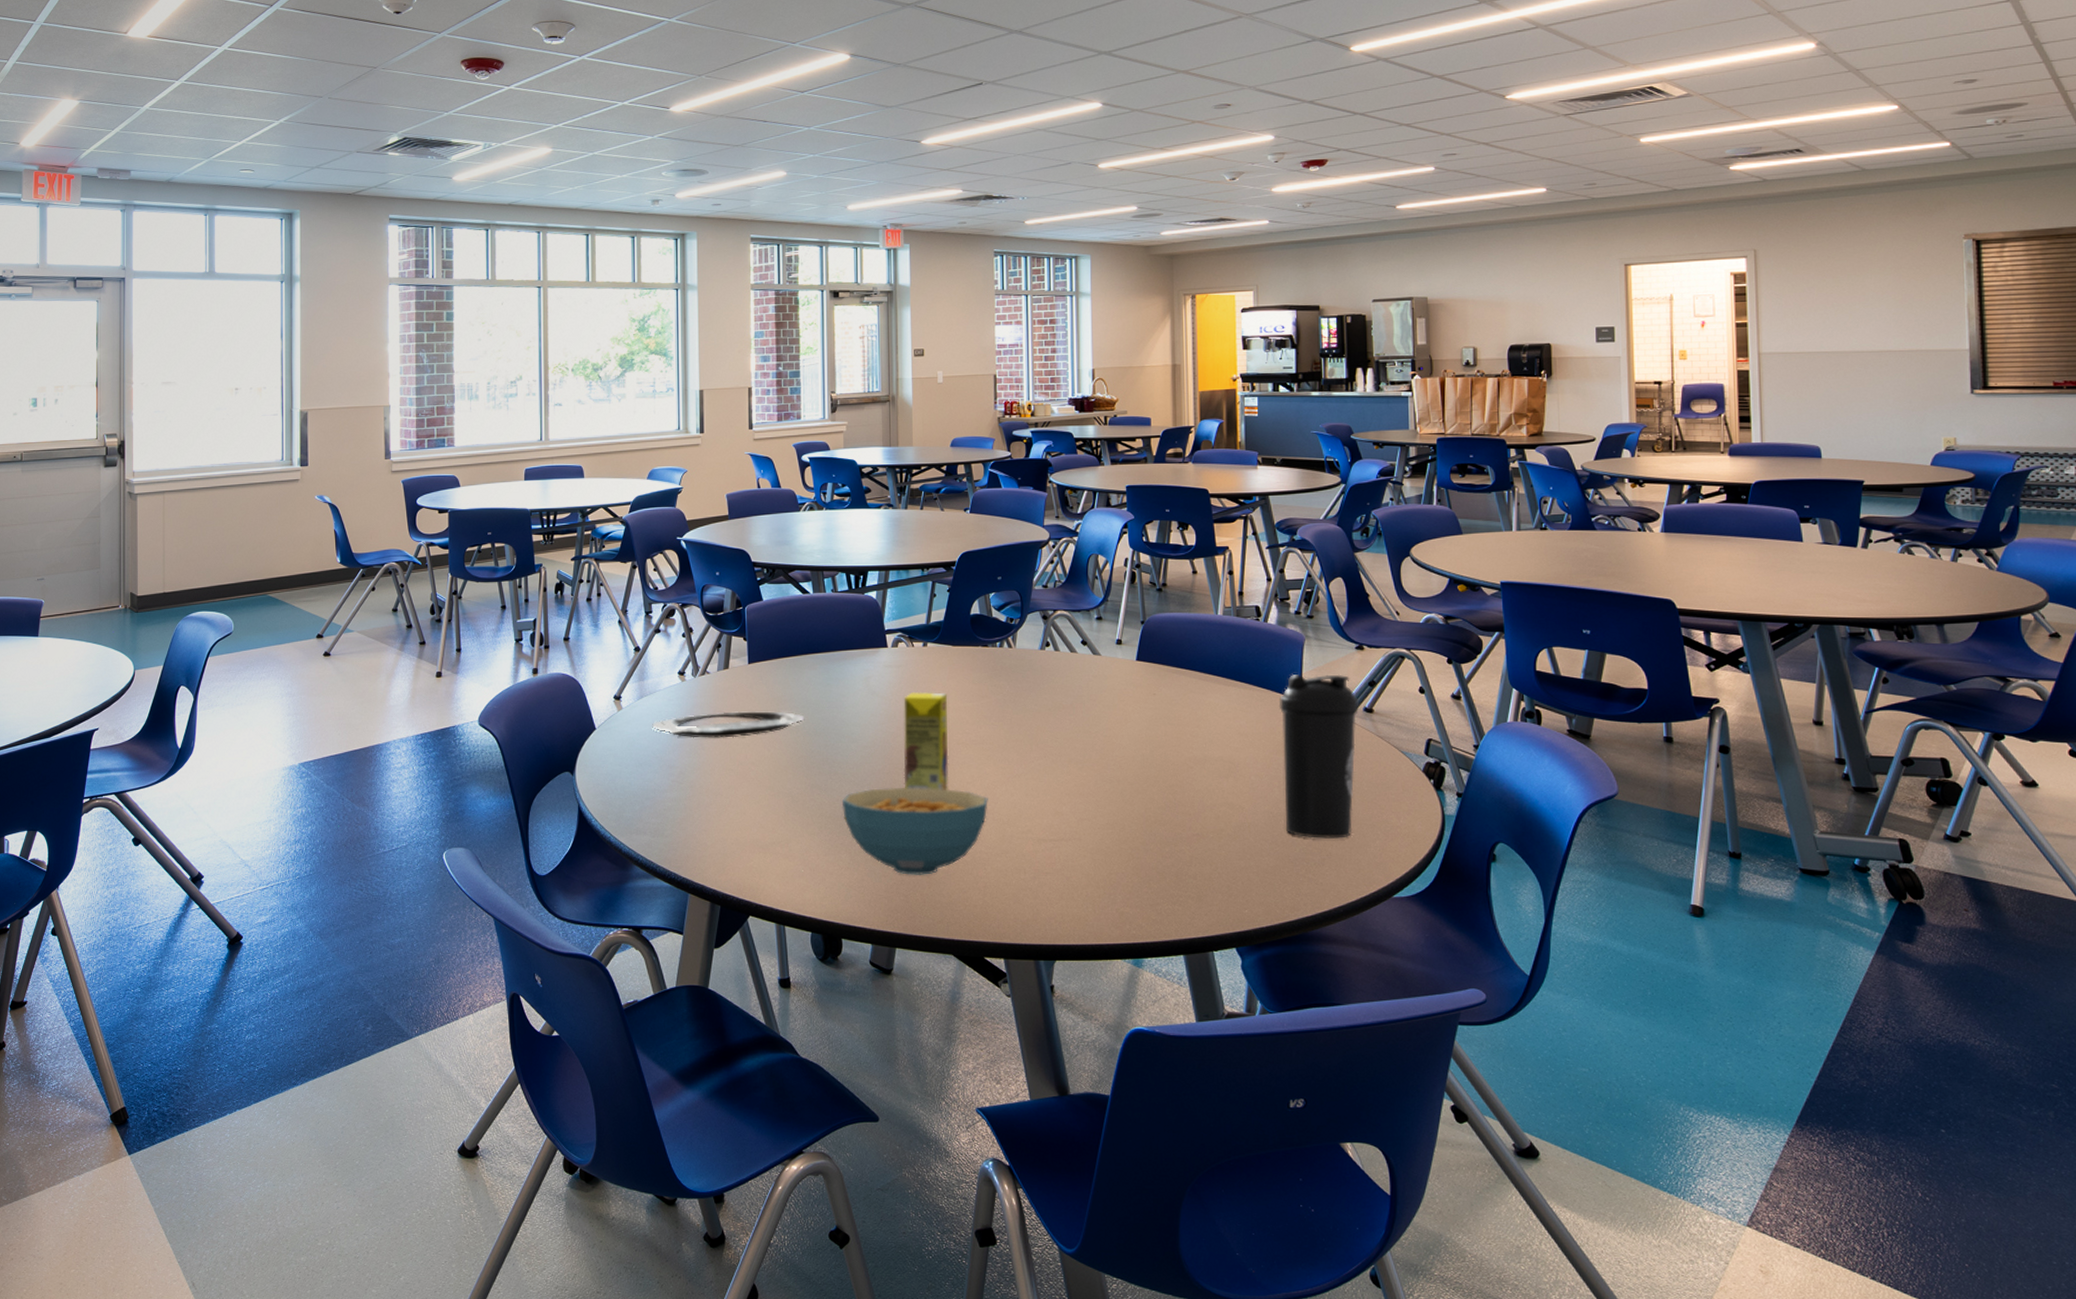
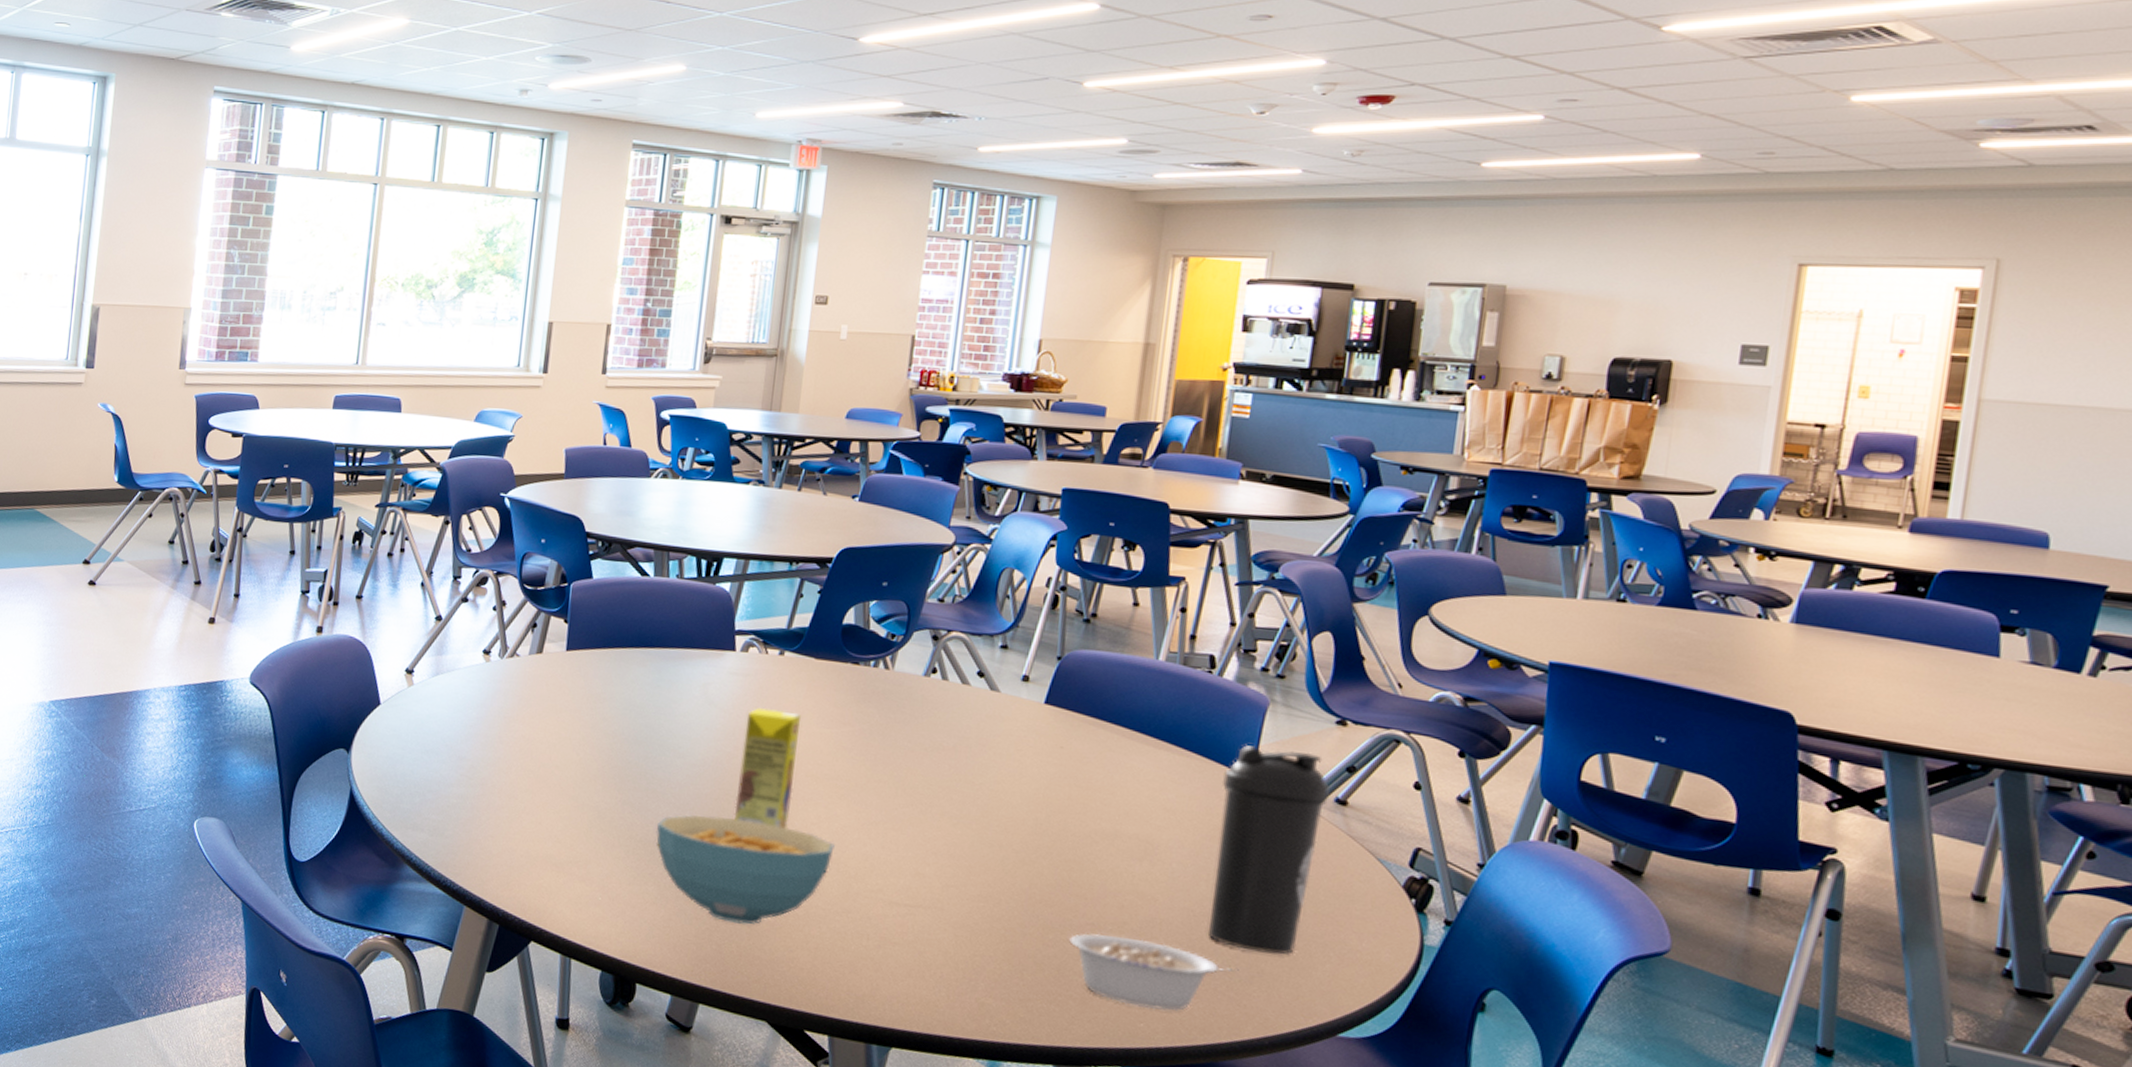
plate: present [652,711,805,738] -> none [445,701,625,735]
legume: none [1182,841,1313,898] -> present [1069,933,1239,1011]

